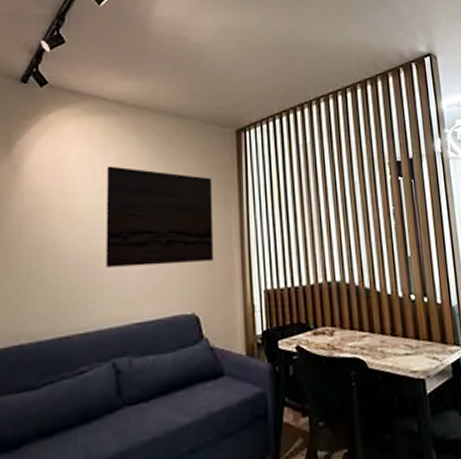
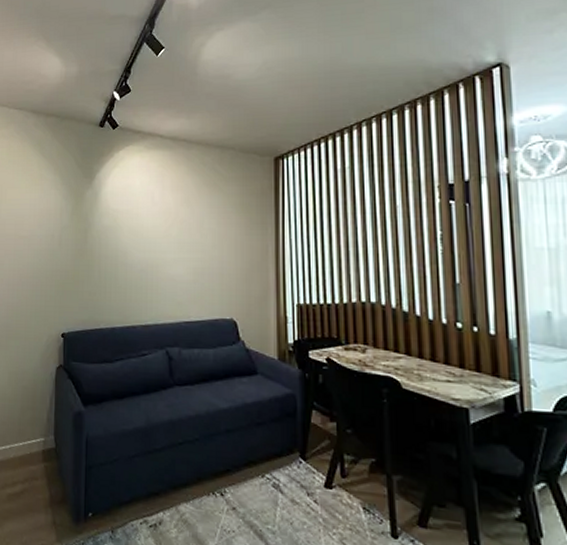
wall art: present [106,166,214,268] -> none [161,192,251,276]

